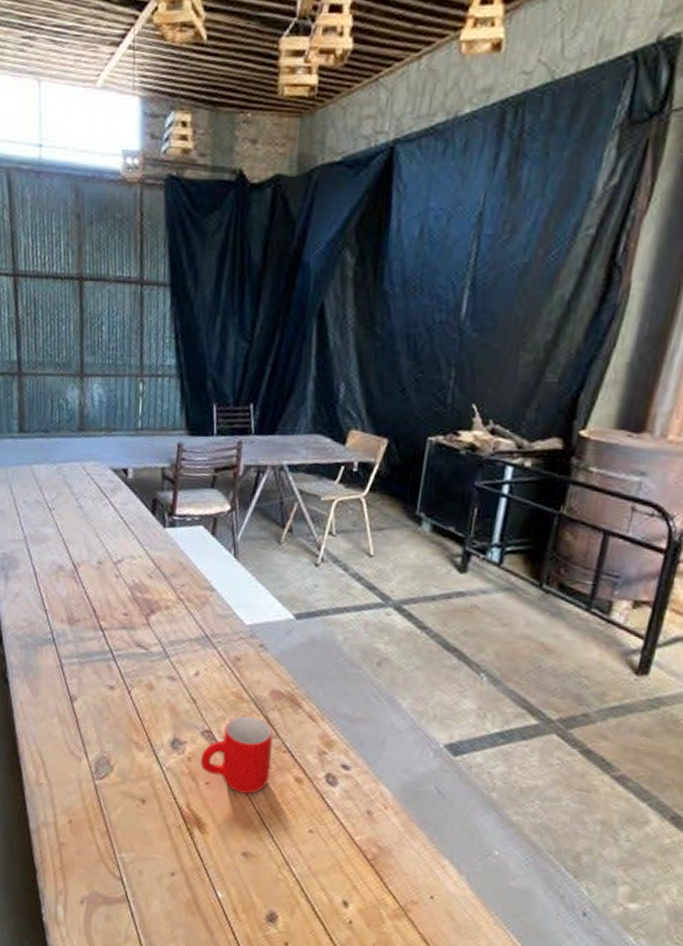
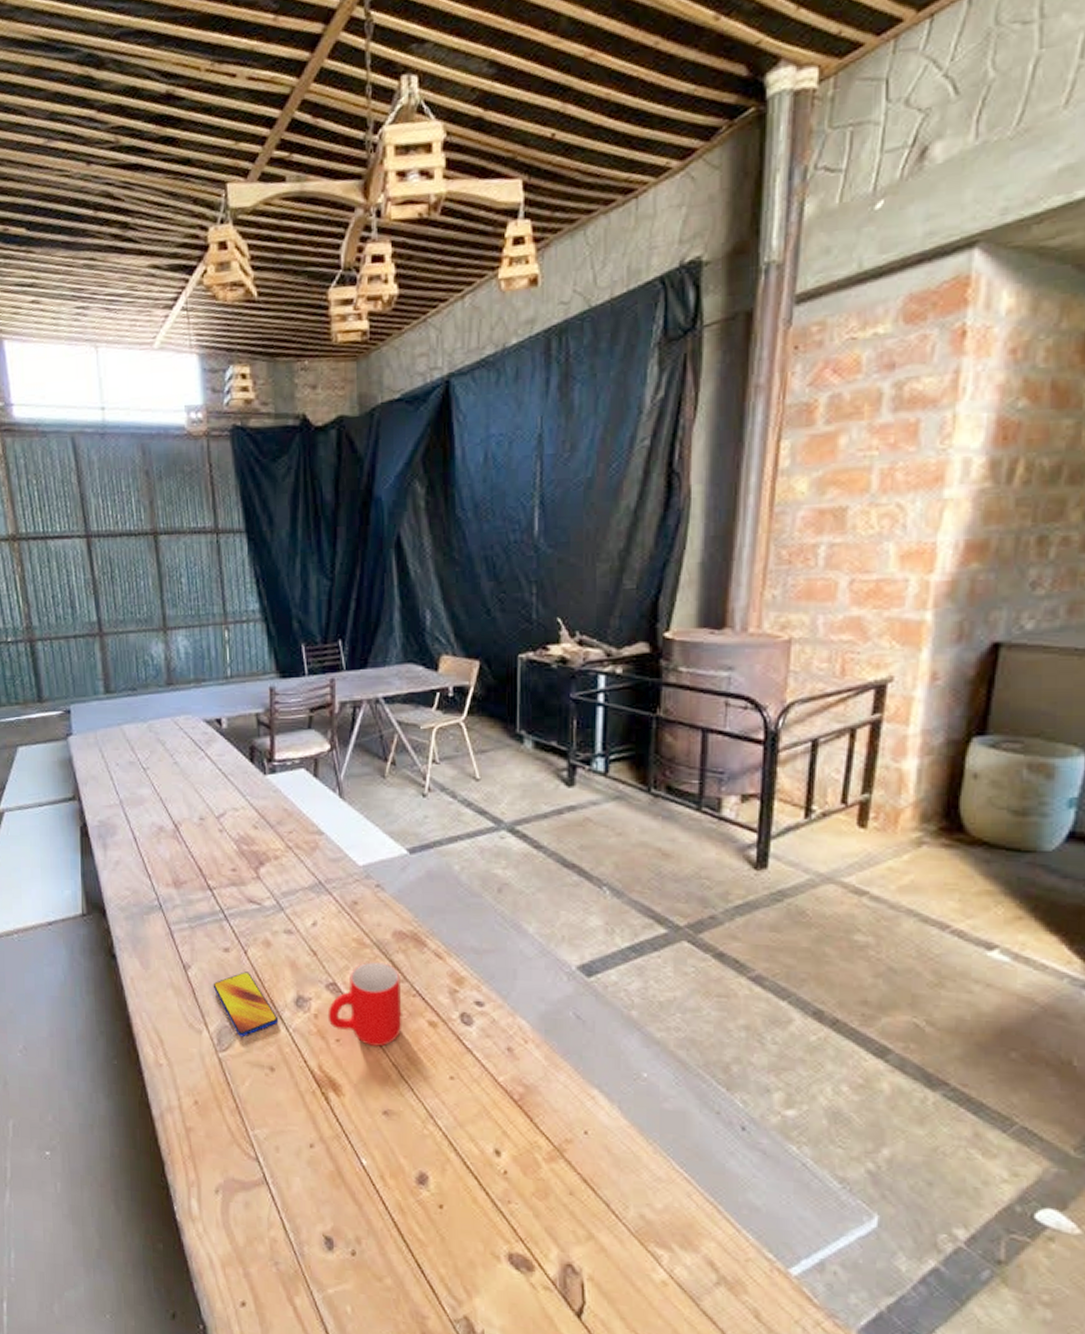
smartphone: none [95,709,154,769] -> present [213,971,279,1037]

